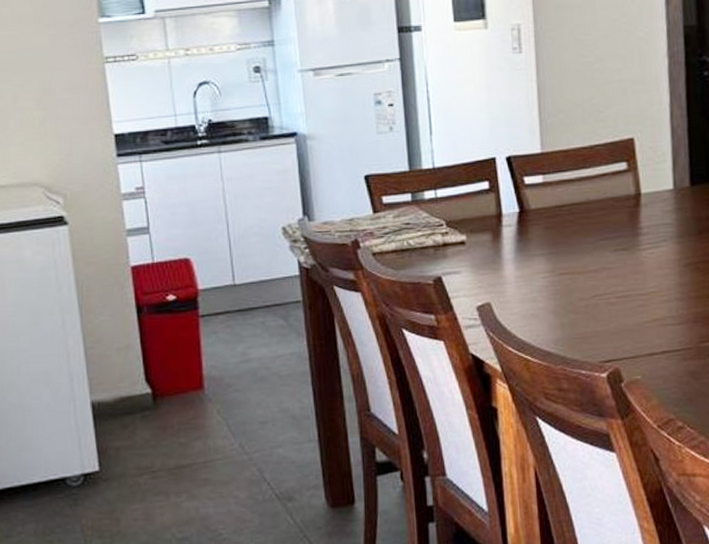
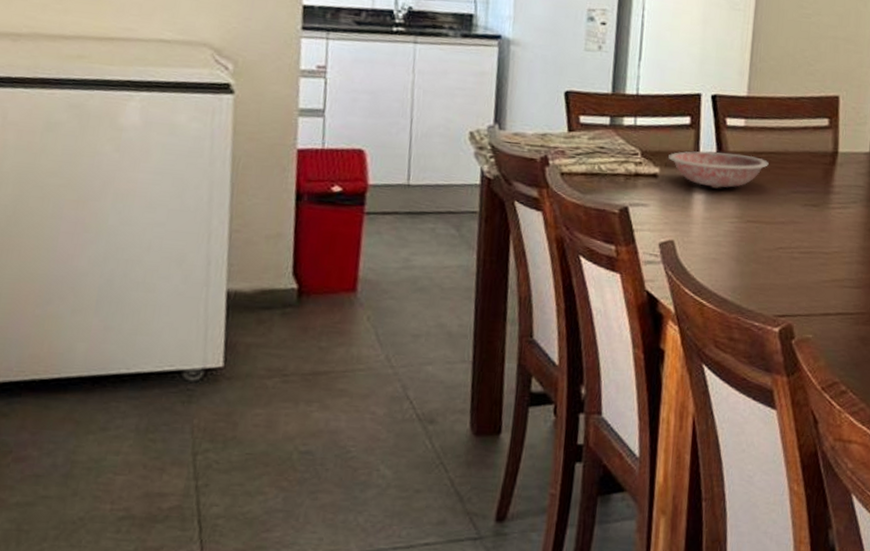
bowl: none [473,210,572,247] -> present [668,151,769,189]

